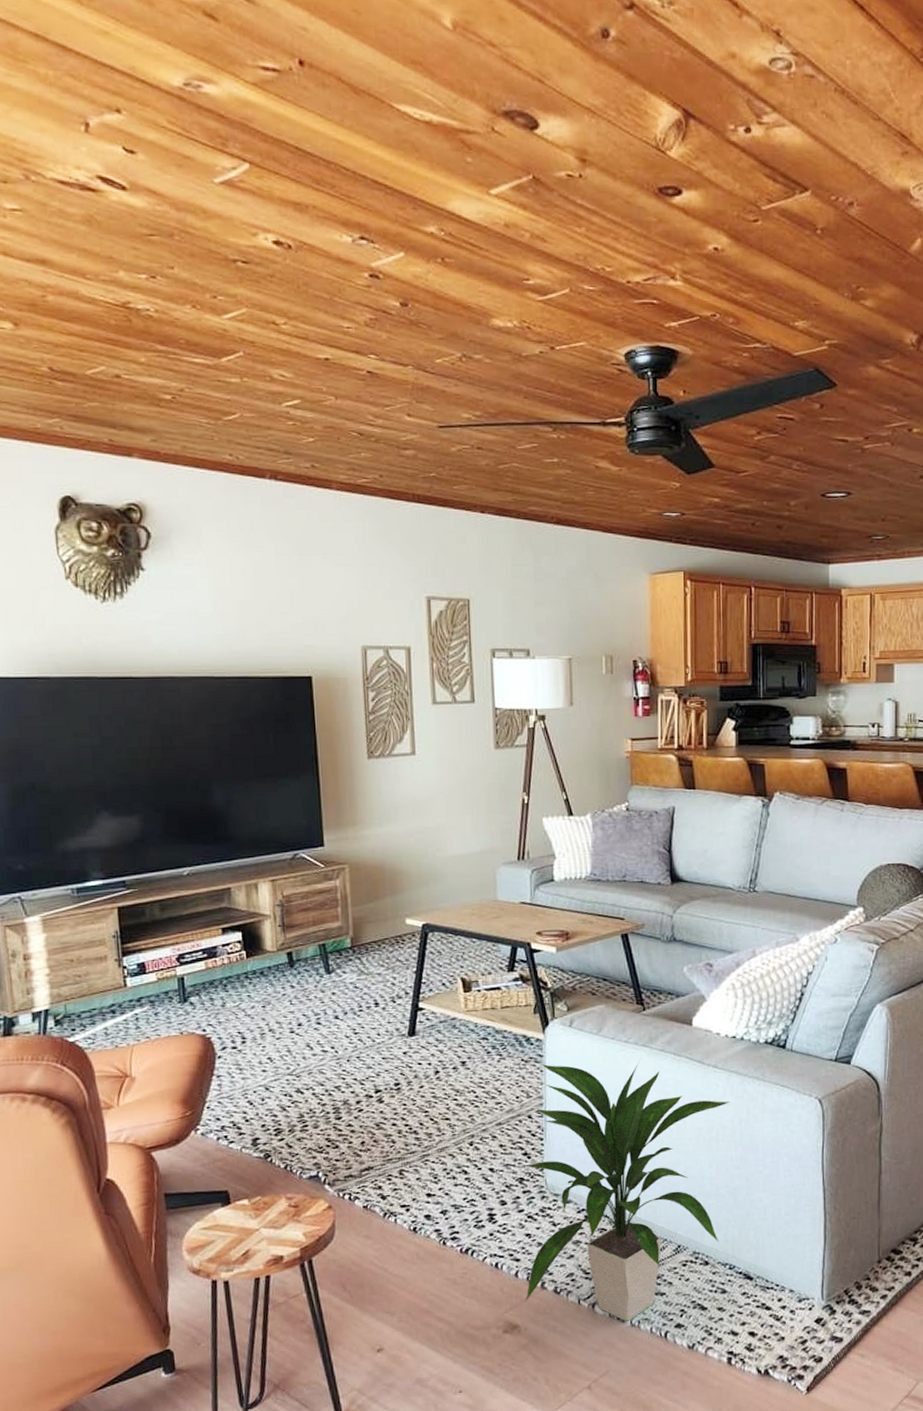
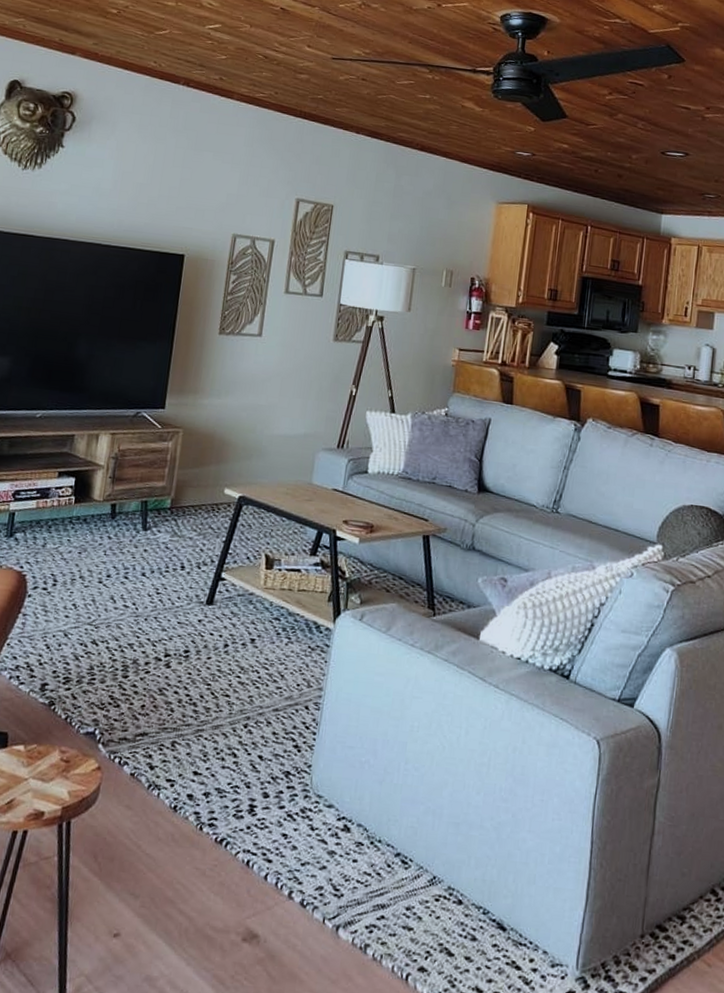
indoor plant: present [523,1061,730,1321] -> none [270,655,507,953]

